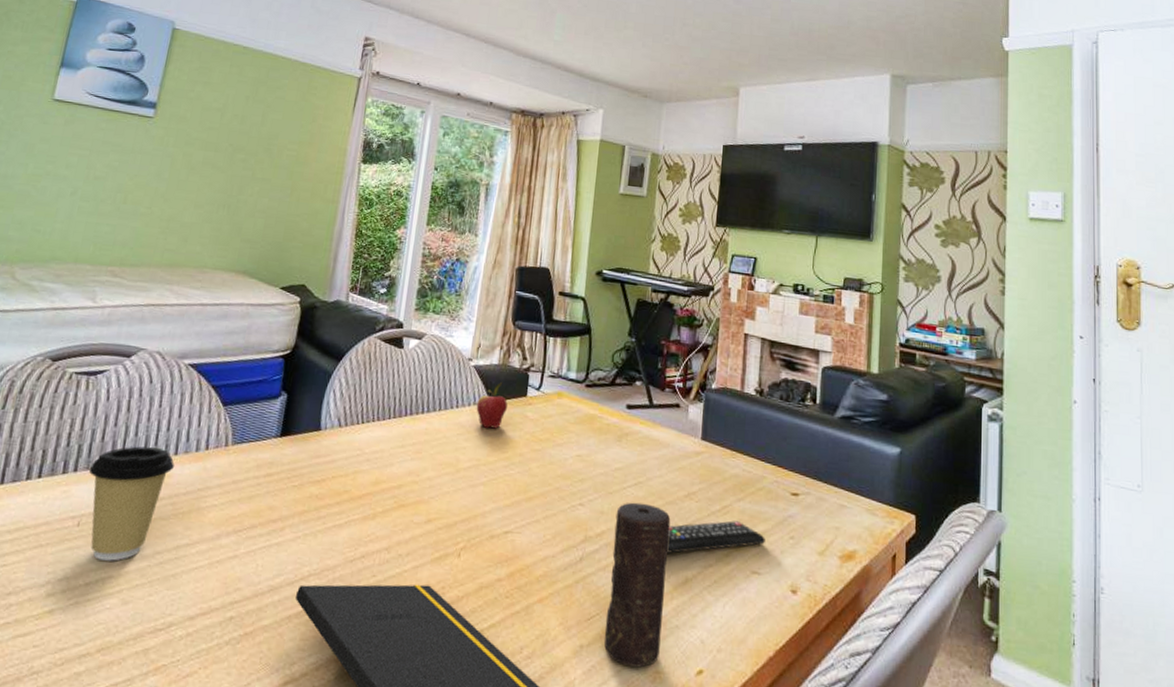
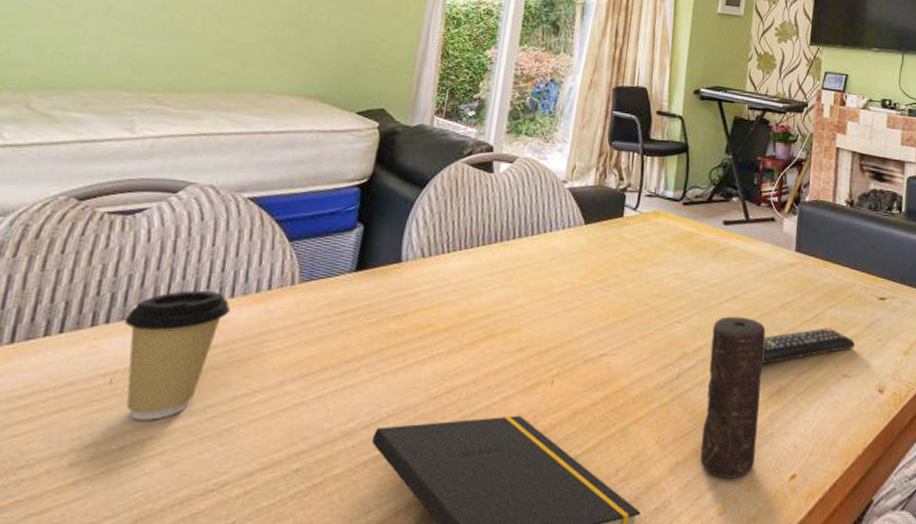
fruit: present [476,381,507,429] -> none [570,202,603,251]

